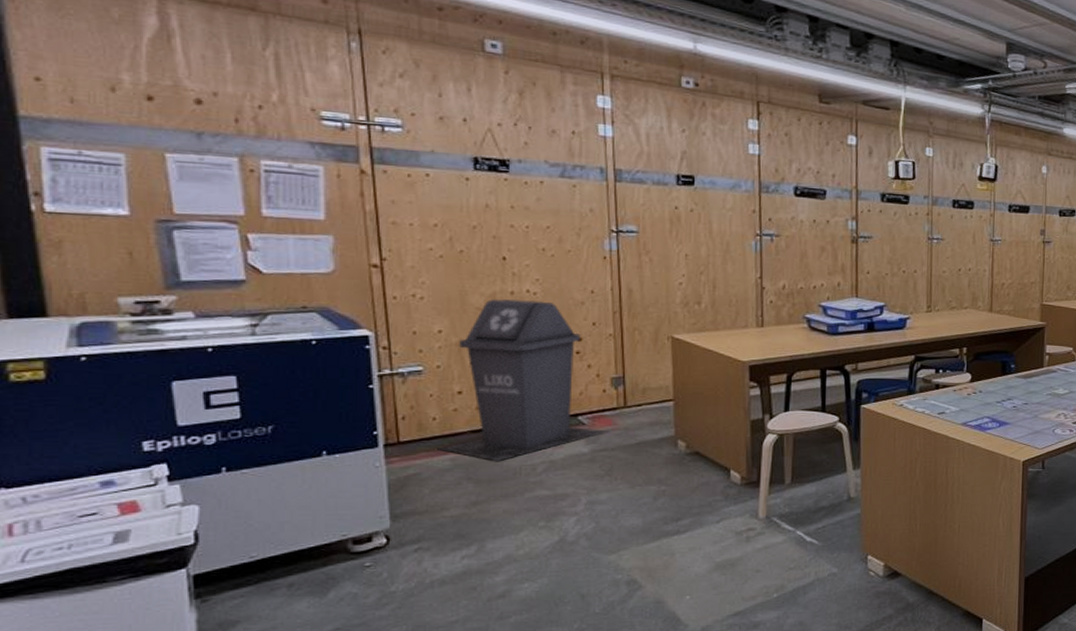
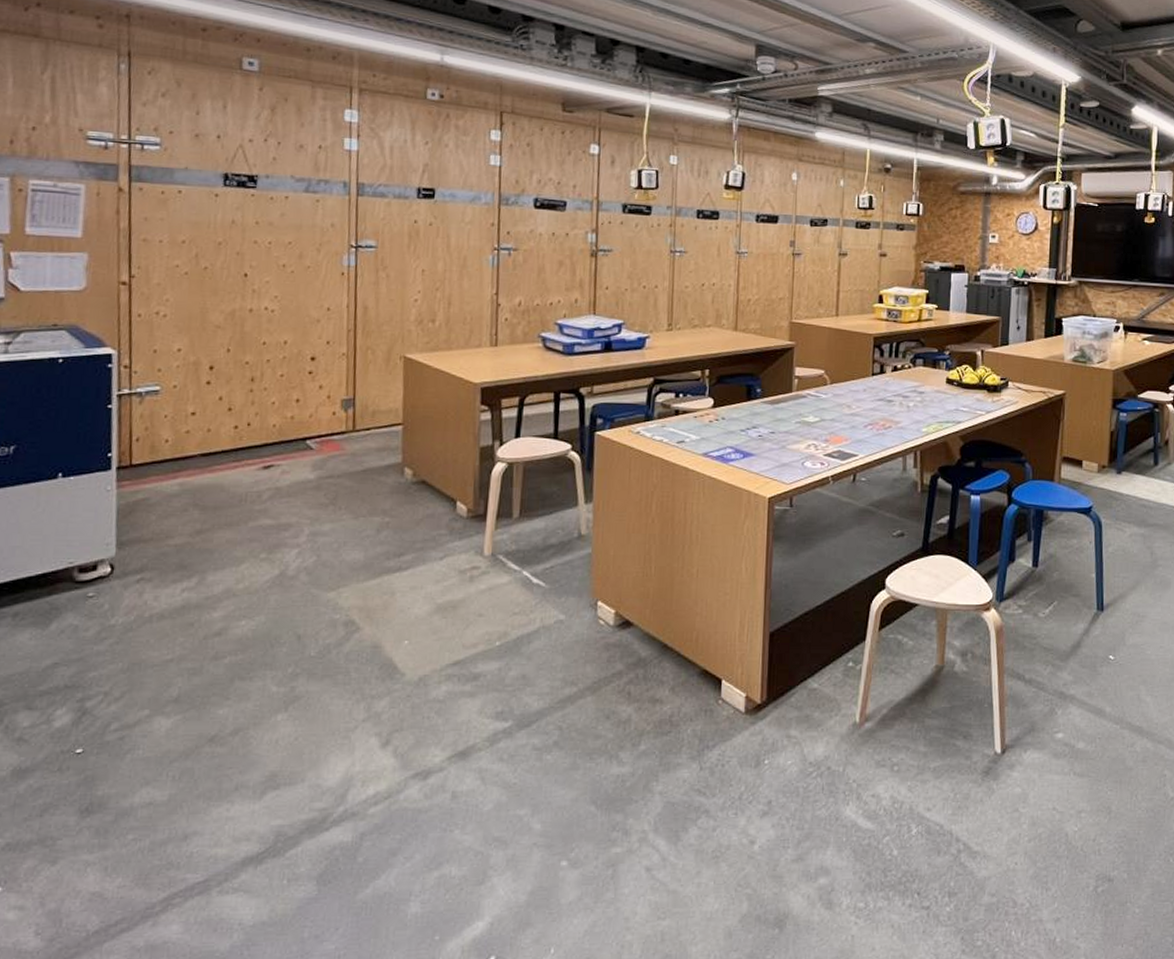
trash bin: present [437,298,610,462] -> none [167,316,337,488]

